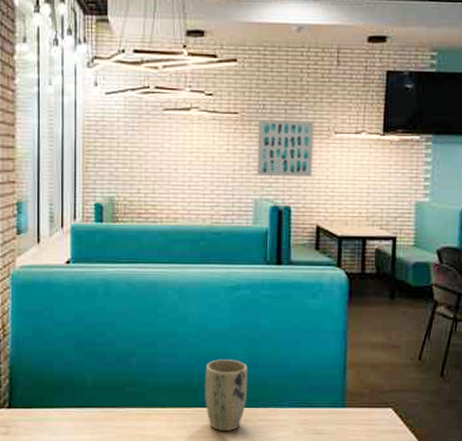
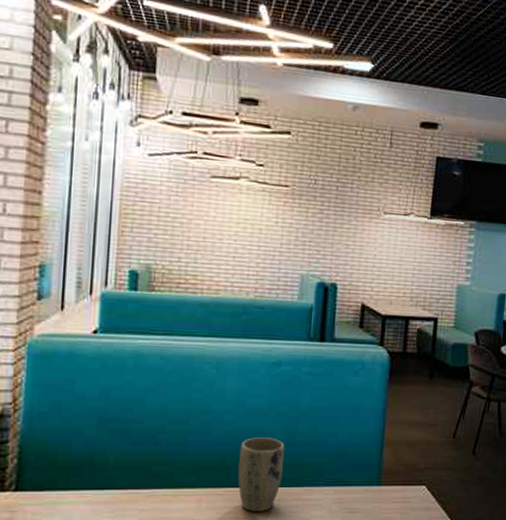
wall art: present [256,120,314,177] -> none [304,195,365,256]

